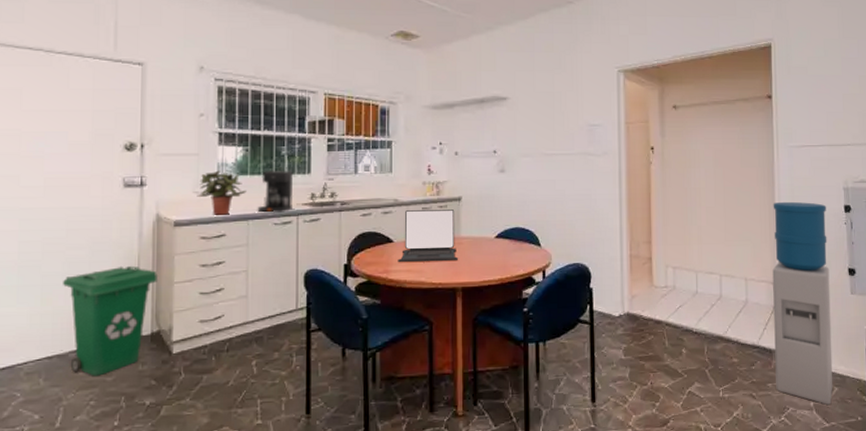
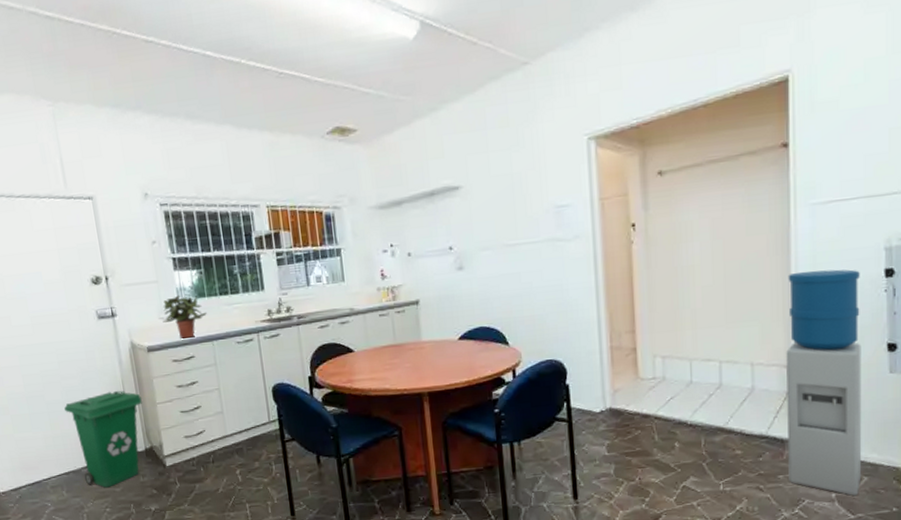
coffee maker: present [257,171,293,214] -> none [219,289,252,333]
laptop: present [398,210,459,263] -> none [360,314,422,372]

